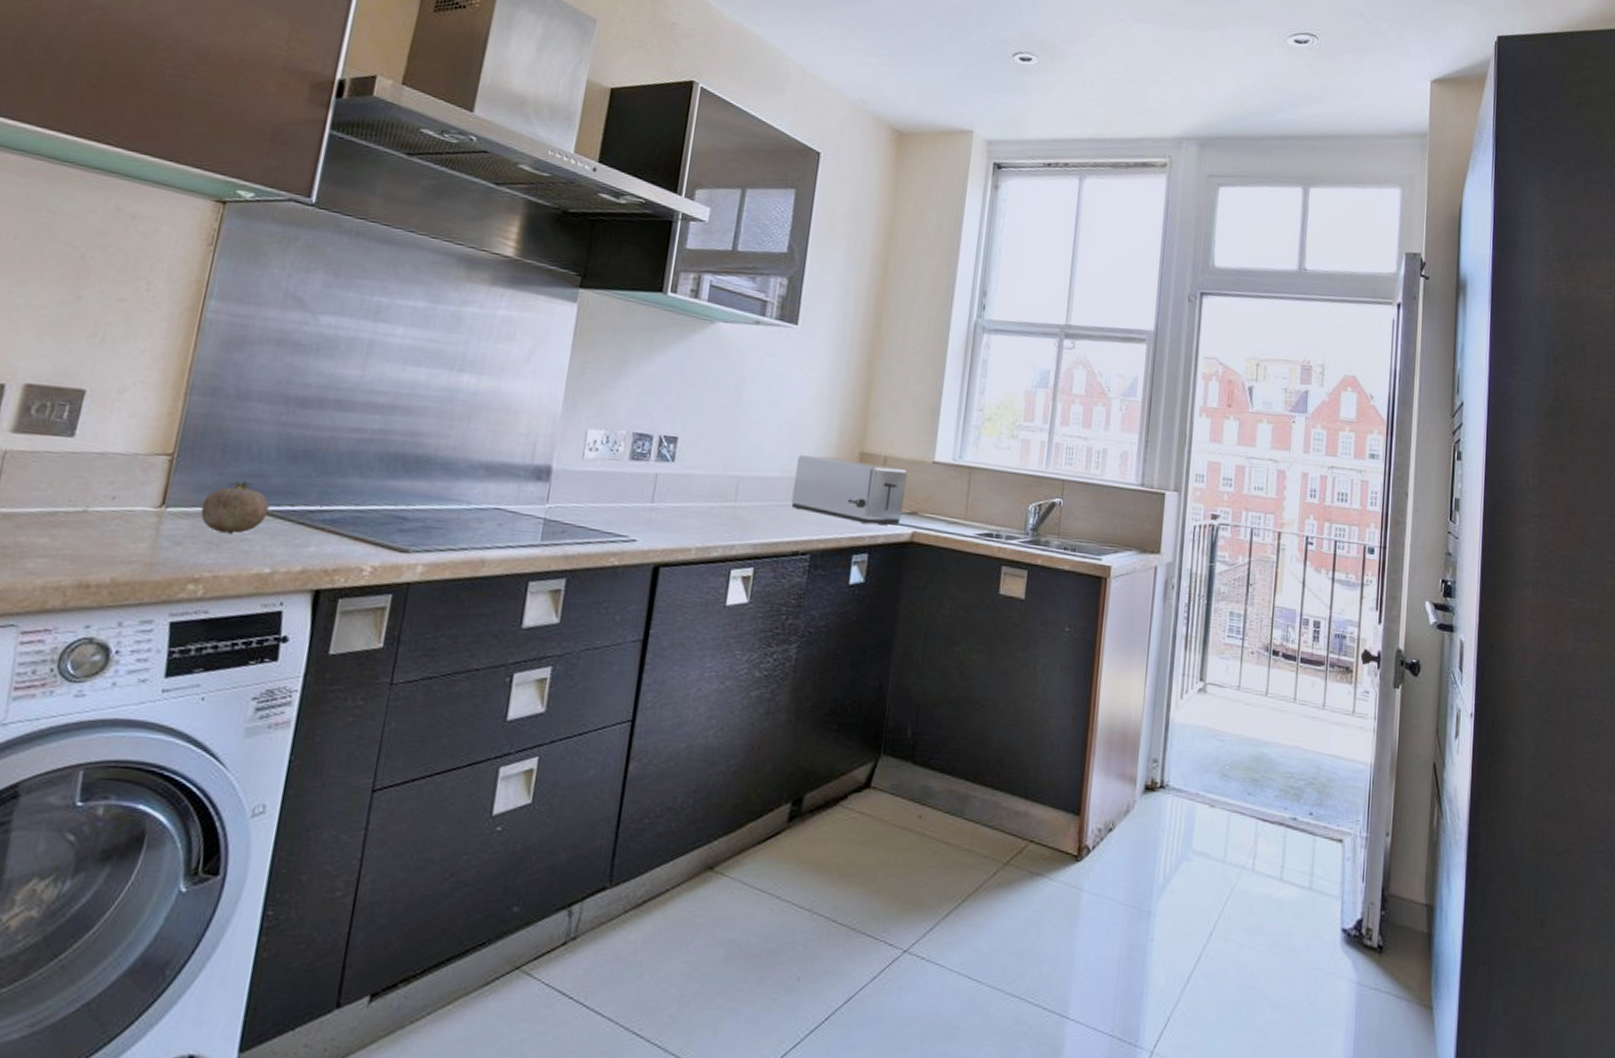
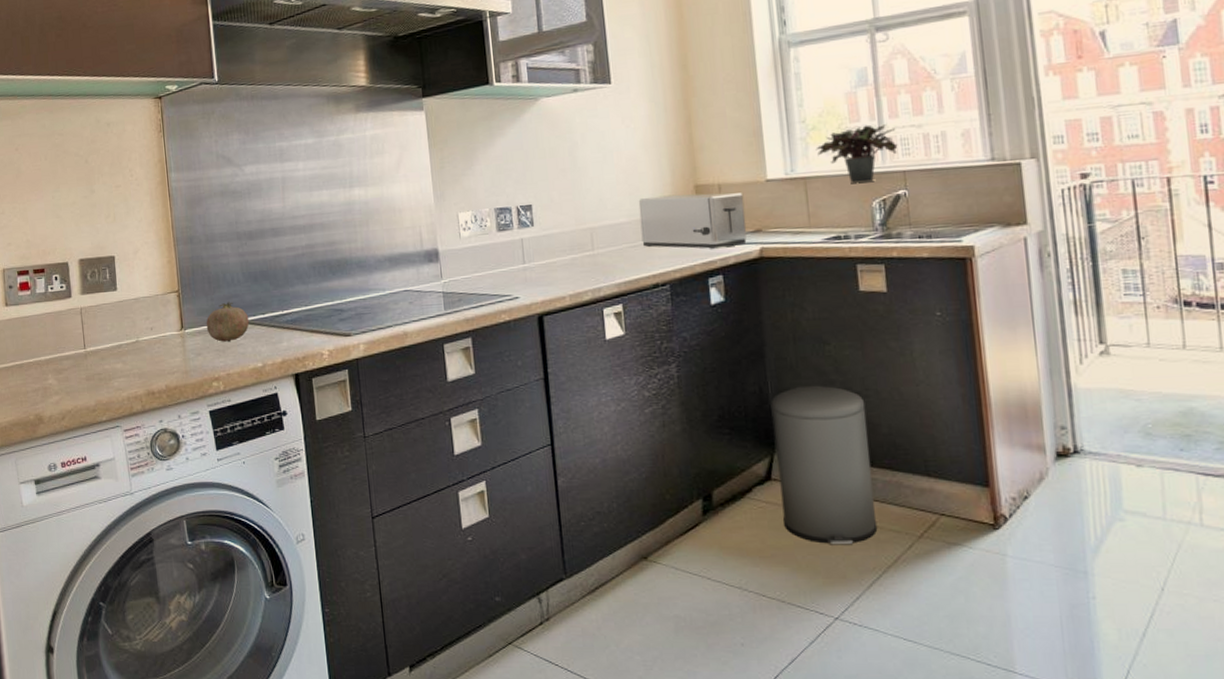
pedal bin: none [872,686,981,868] -> present [770,385,878,545]
potted plant: none [987,426,1065,485] -> present [815,124,898,184]

